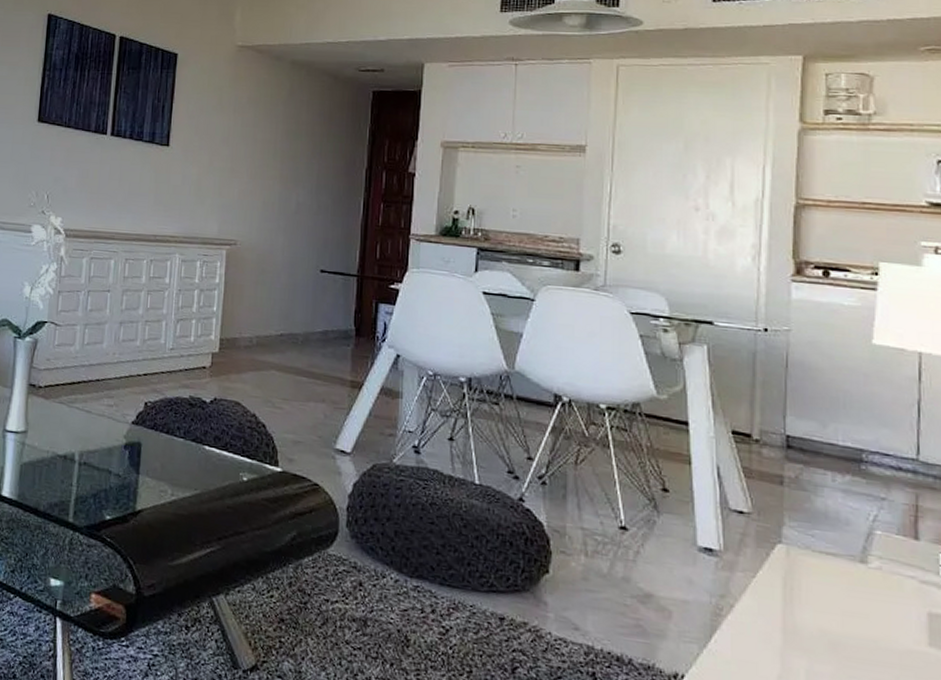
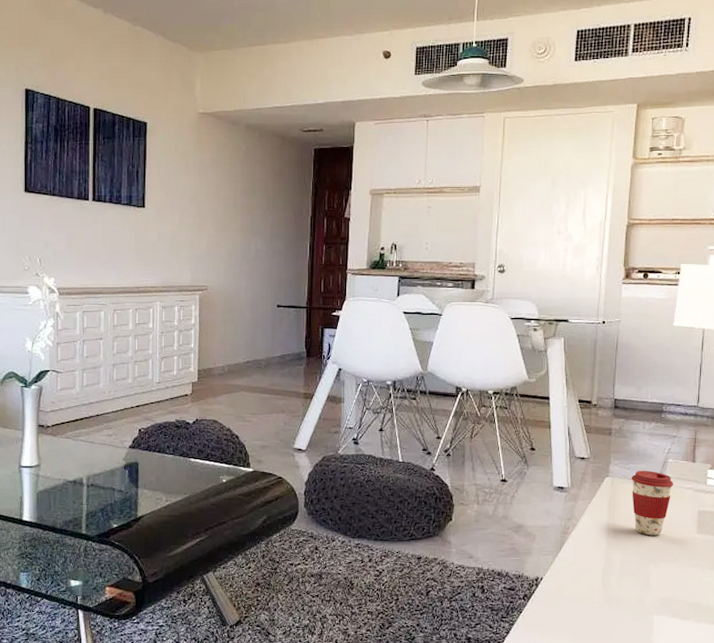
coffee cup: none [817,540,886,640] -> present [631,470,674,536]

